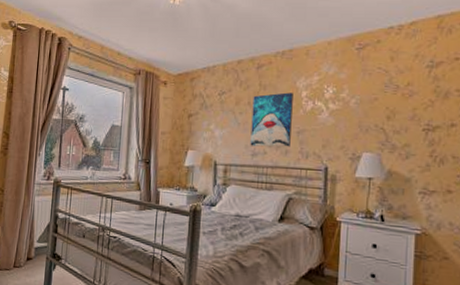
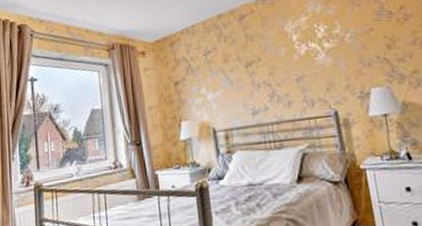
wall art: present [250,92,293,148] -> none [241,38,292,104]

